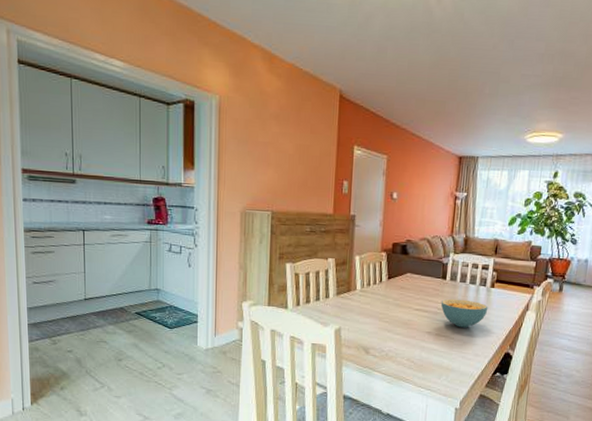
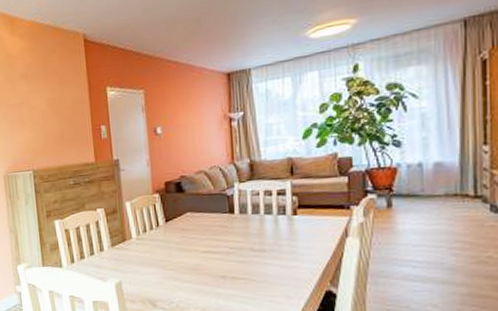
cereal bowl: present [441,298,488,328] -> none [232,233,294,267]

